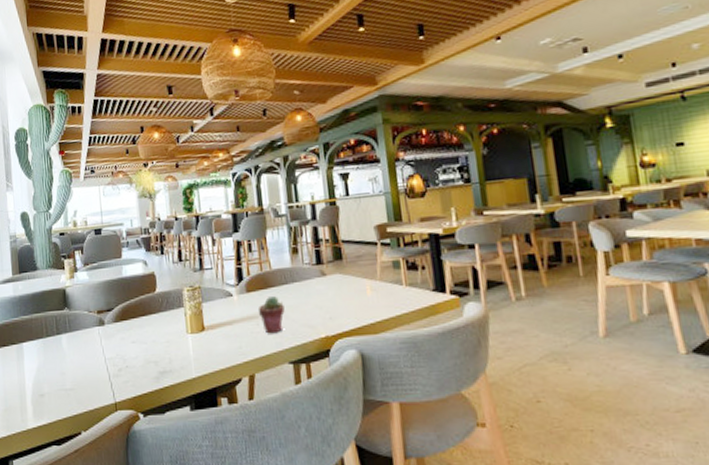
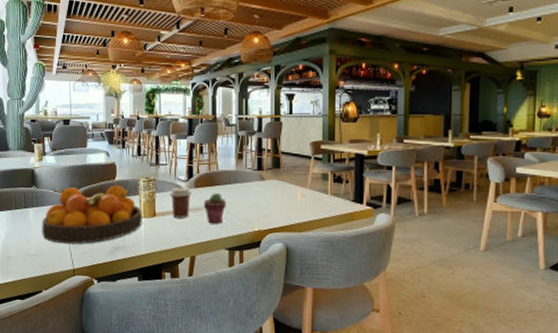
fruit bowl: none [76,297,190,373] -> present [42,185,142,244]
coffee cup: none [219,292,243,330] -> present [170,186,191,218]

